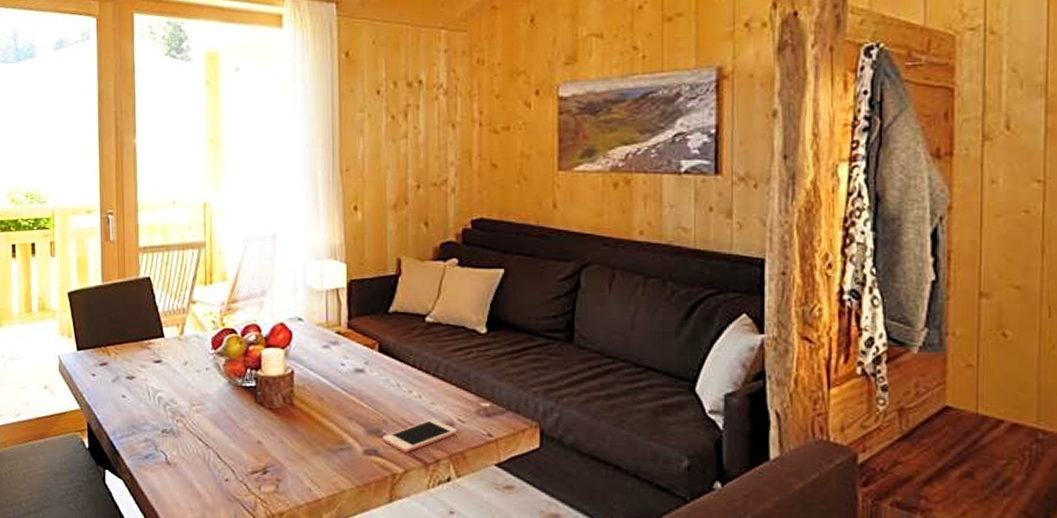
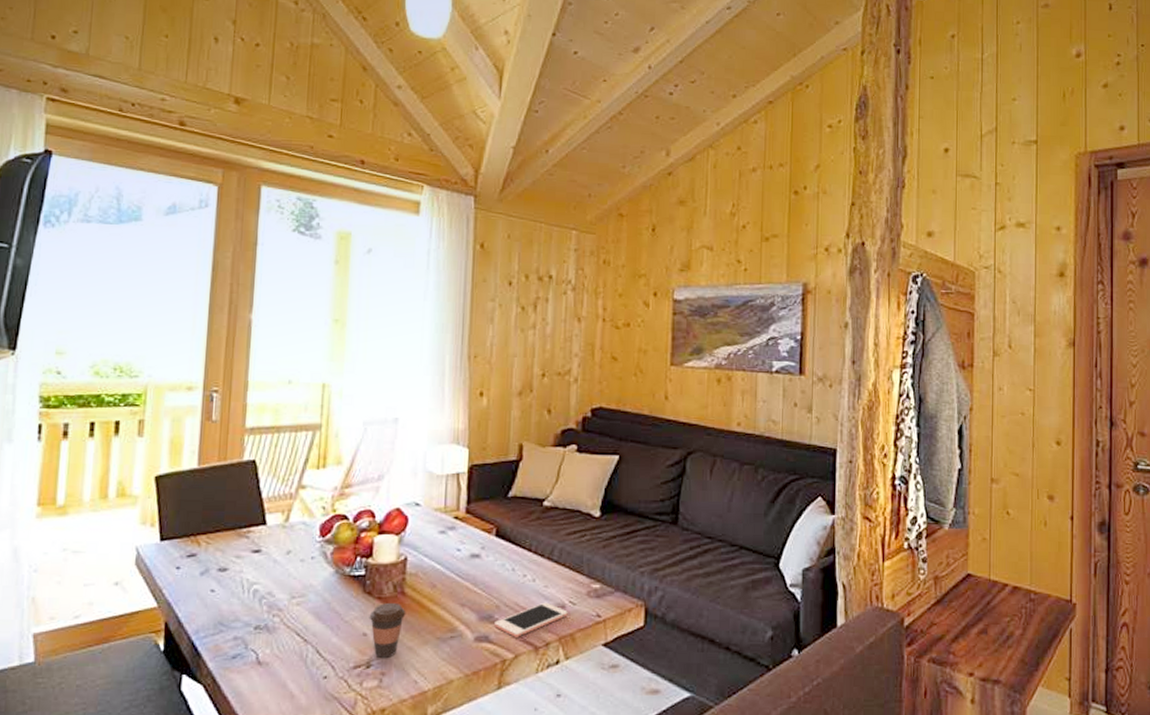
coffee cup: none [262,413,297,465] -> present [369,602,406,658]

